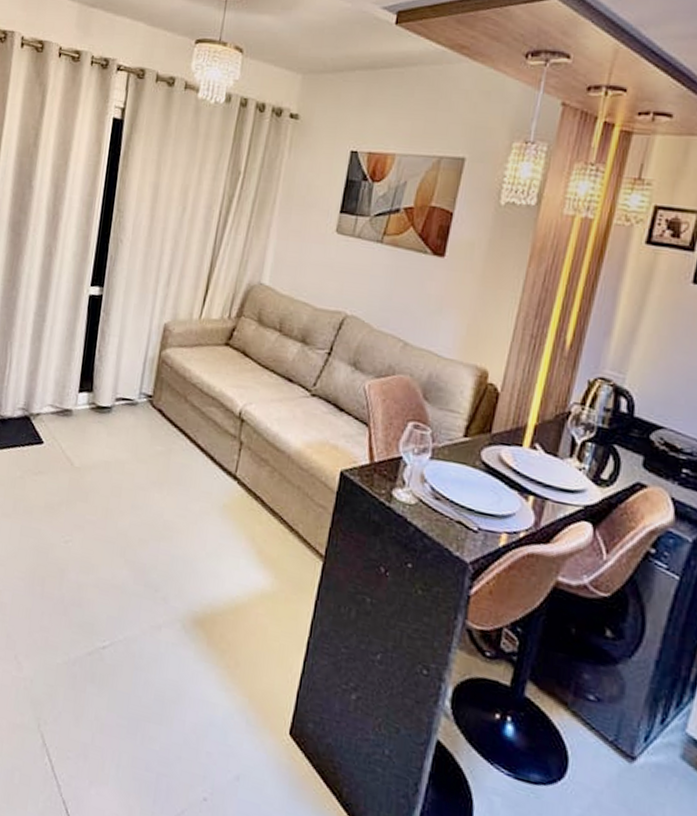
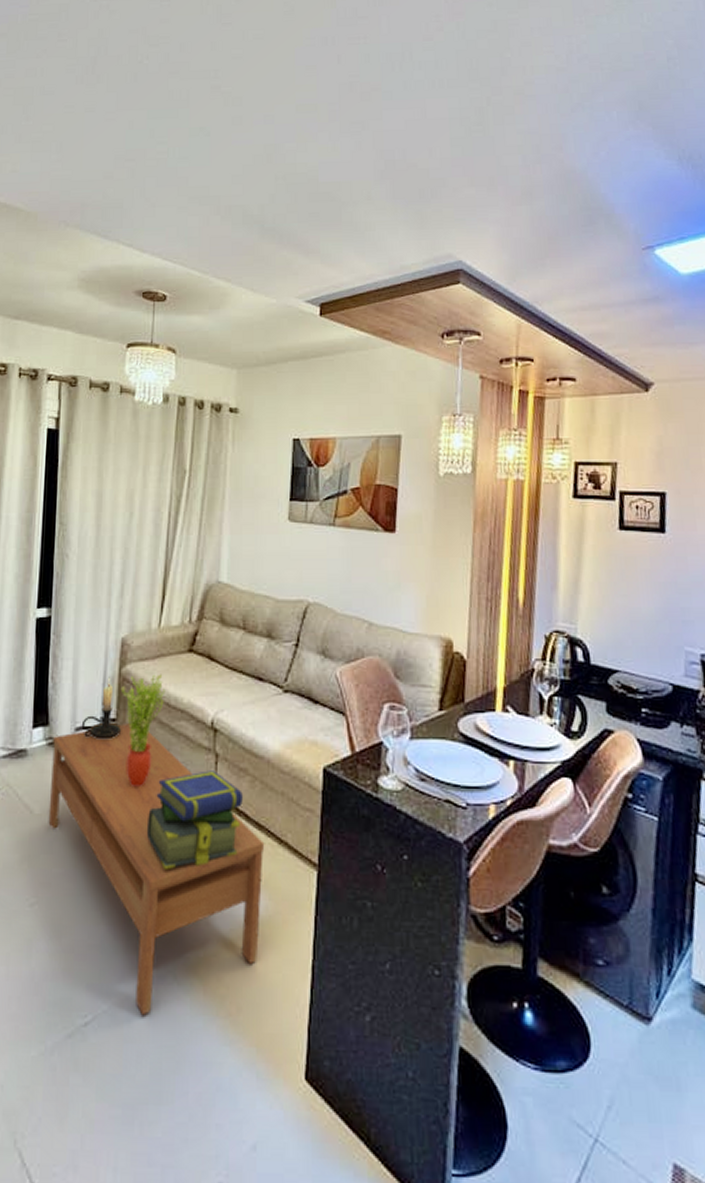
coffee table: none [85,401,277,651] -> present [48,724,265,1016]
candle holder: none [121,357,158,413] -> present [81,677,122,740]
potted plant: none [157,359,200,460] -> present [120,674,166,788]
stack of books: none [170,455,262,537] -> present [146,770,243,869]

